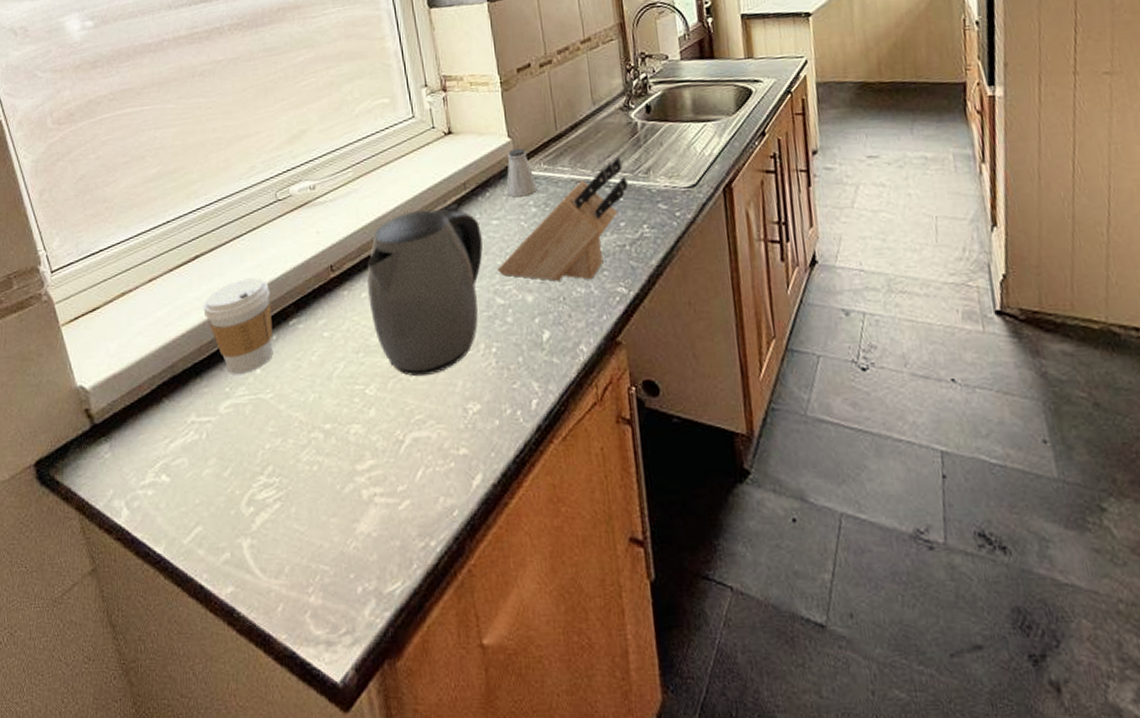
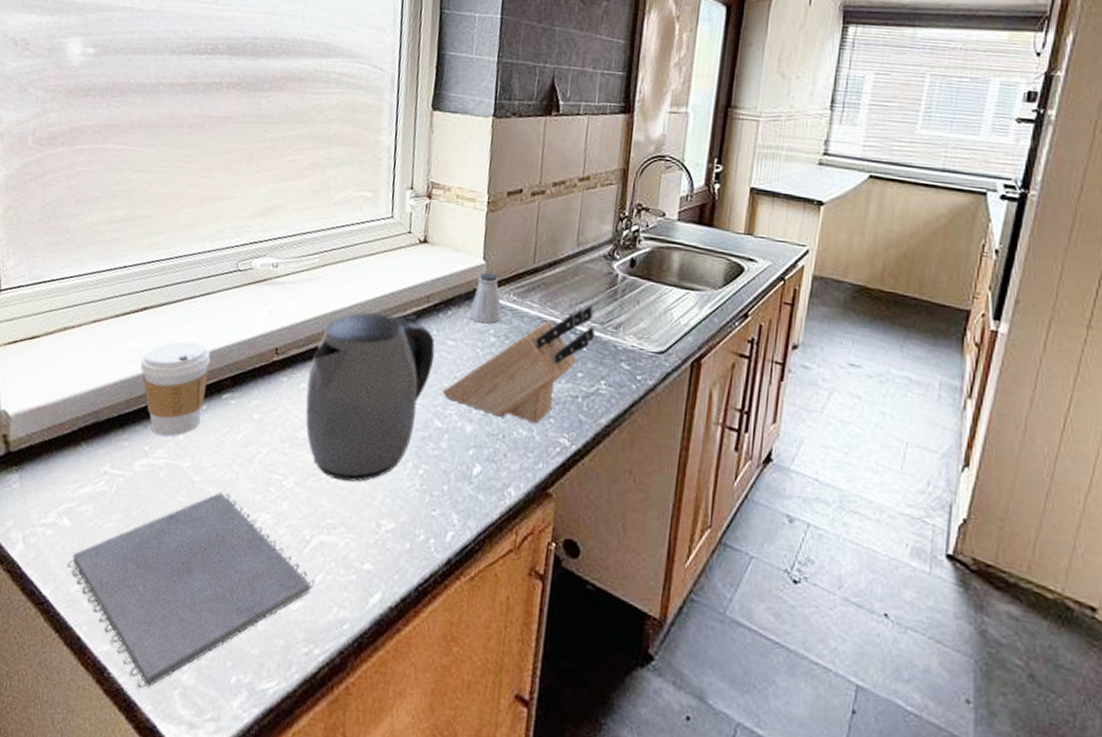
notepad: none [175,414,417,621] -> present [67,492,315,689]

